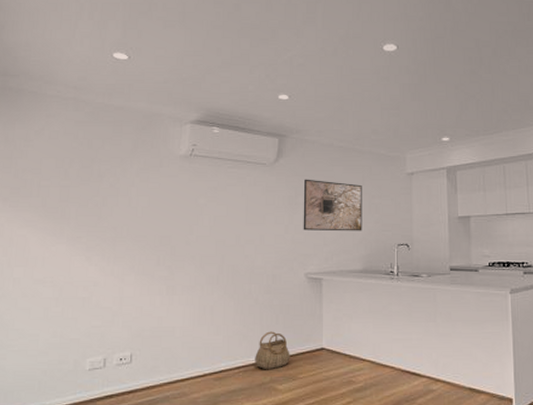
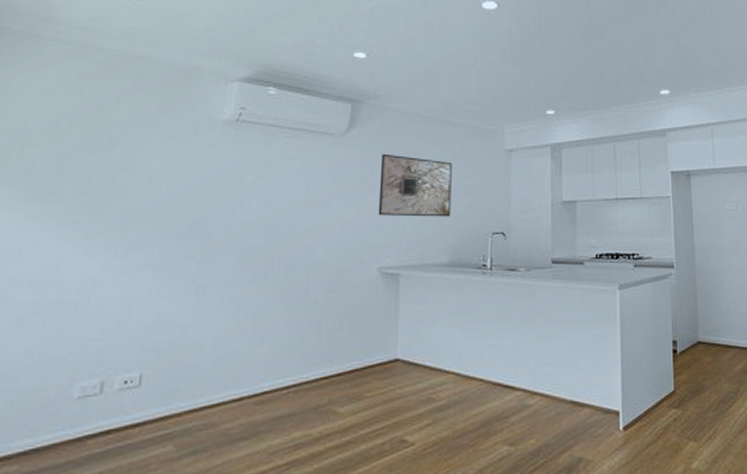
basket: present [255,331,290,370] -> none [309,340,356,389]

